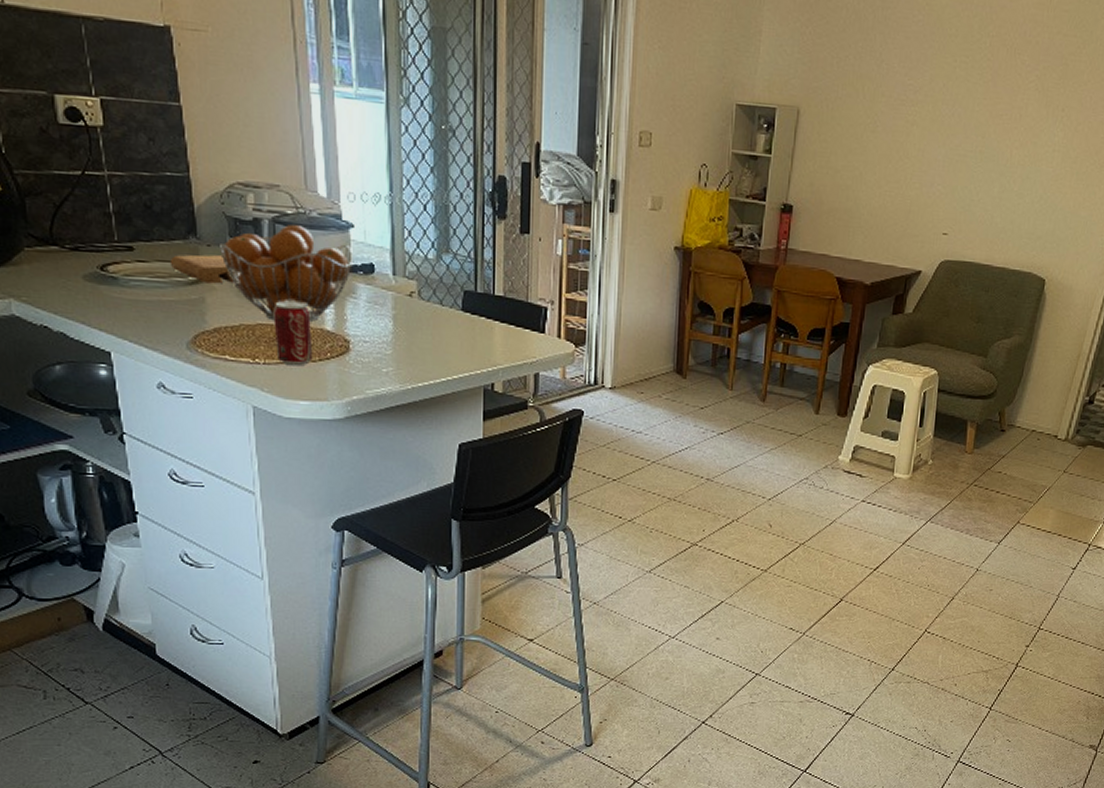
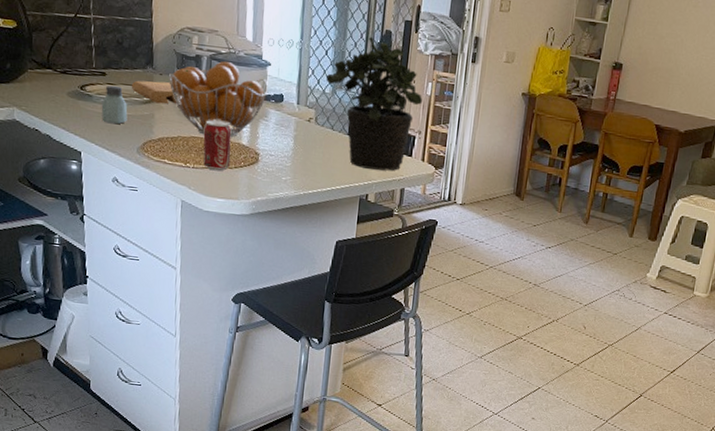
saltshaker: none [131,263,169,314] -> present [101,85,128,125]
potted plant: none [428,185,552,353] -> present [326,37,422,171]

